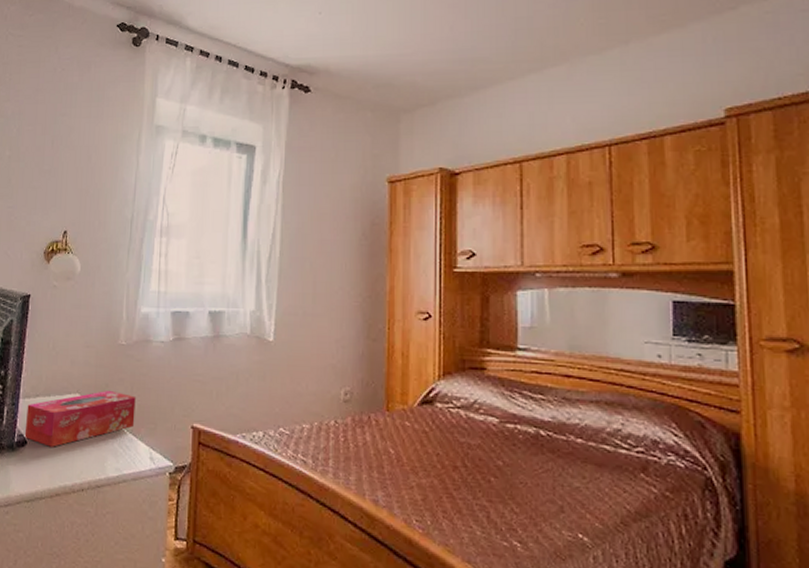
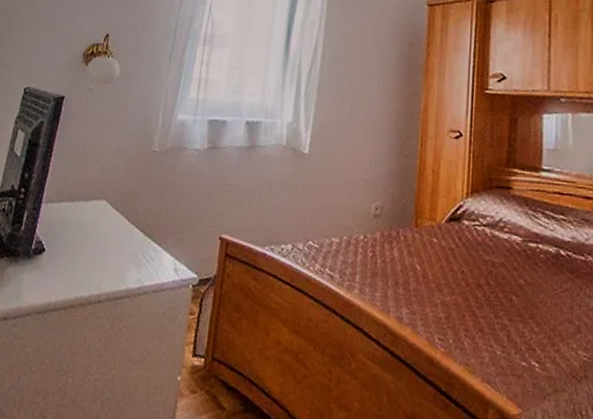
tissue box: present [24,391,136,447] -> none [42,198,165,256]

